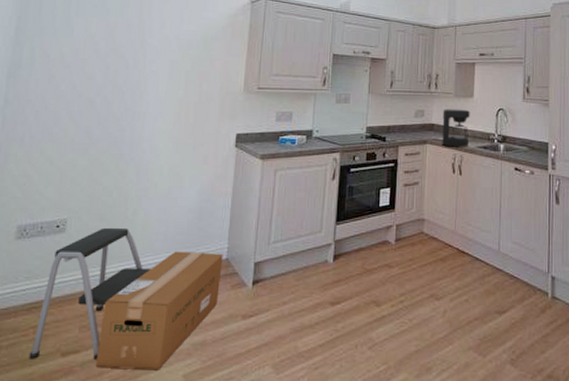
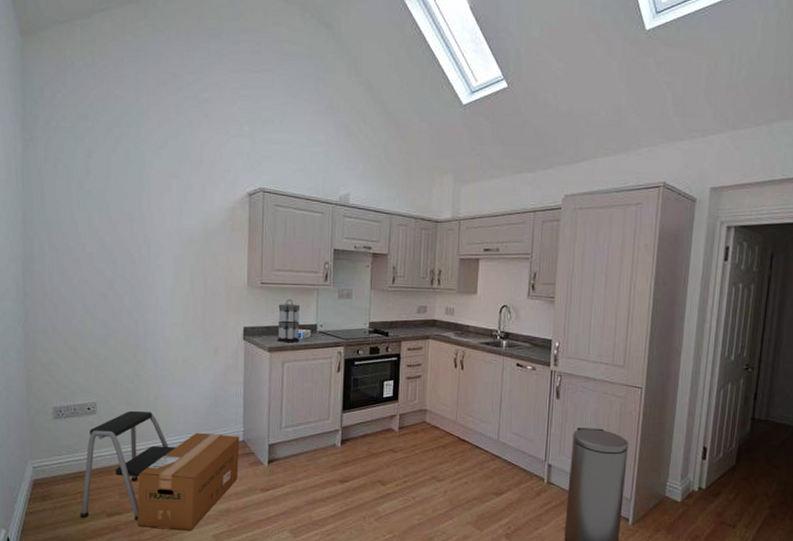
spice rack: none [271,104,296,150] -> present [277,299,300,343]
coffee maker: present [442,109,470,147] -> none [444,305,473,343]

